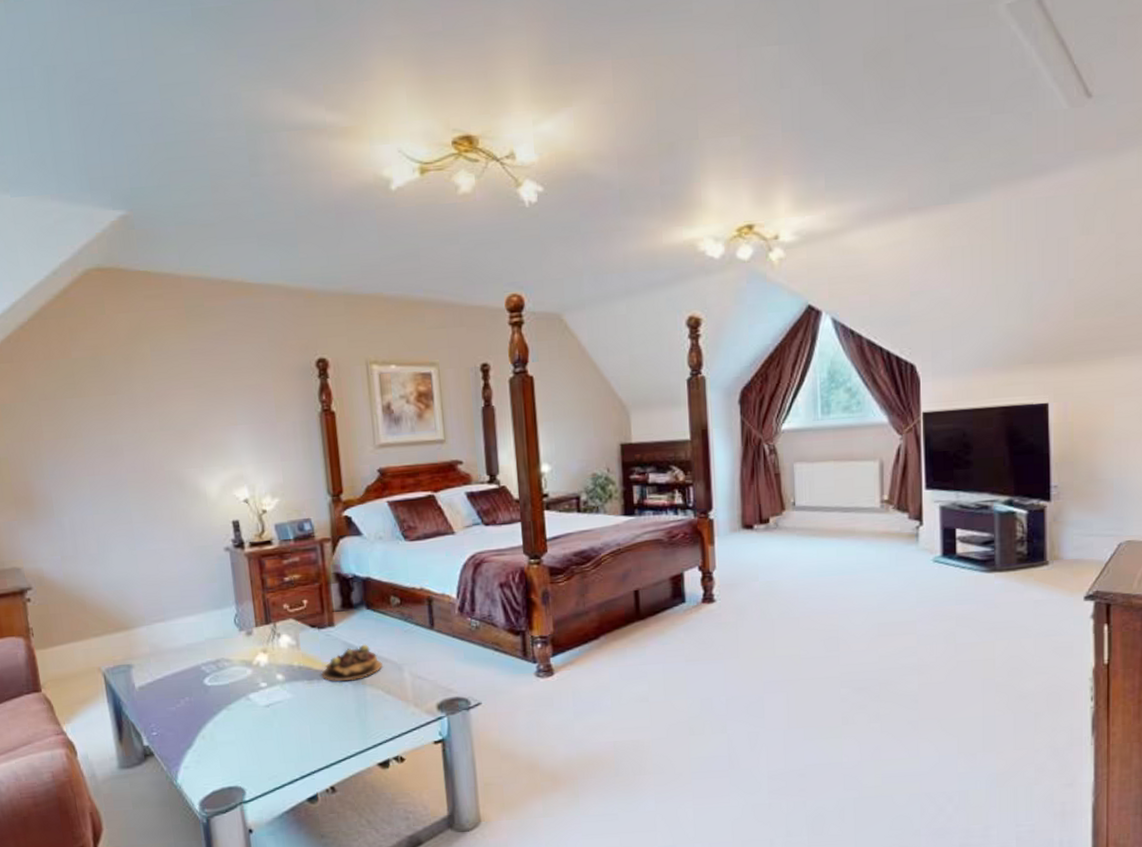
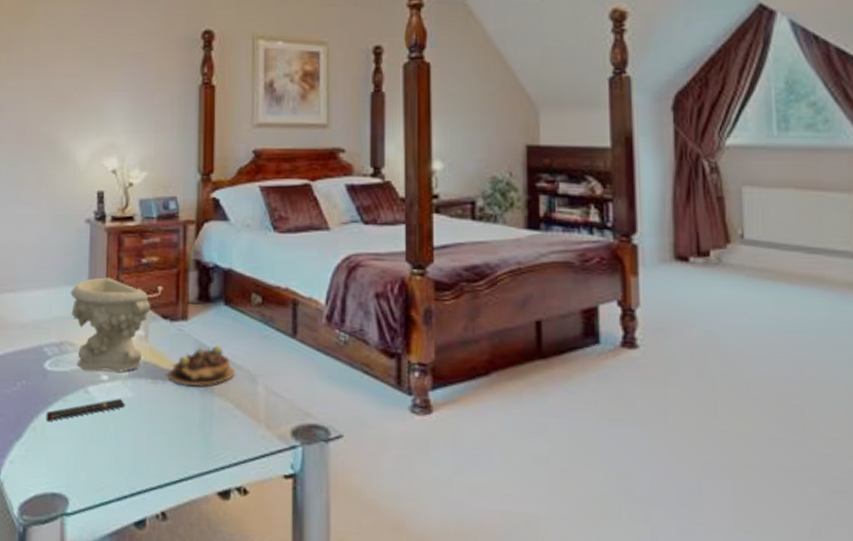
remote control: none [212,700,286,730] -> present [46,398,125,422]
decorative bowl: none [219,598,299,682] -> present [70,277,151,372]

